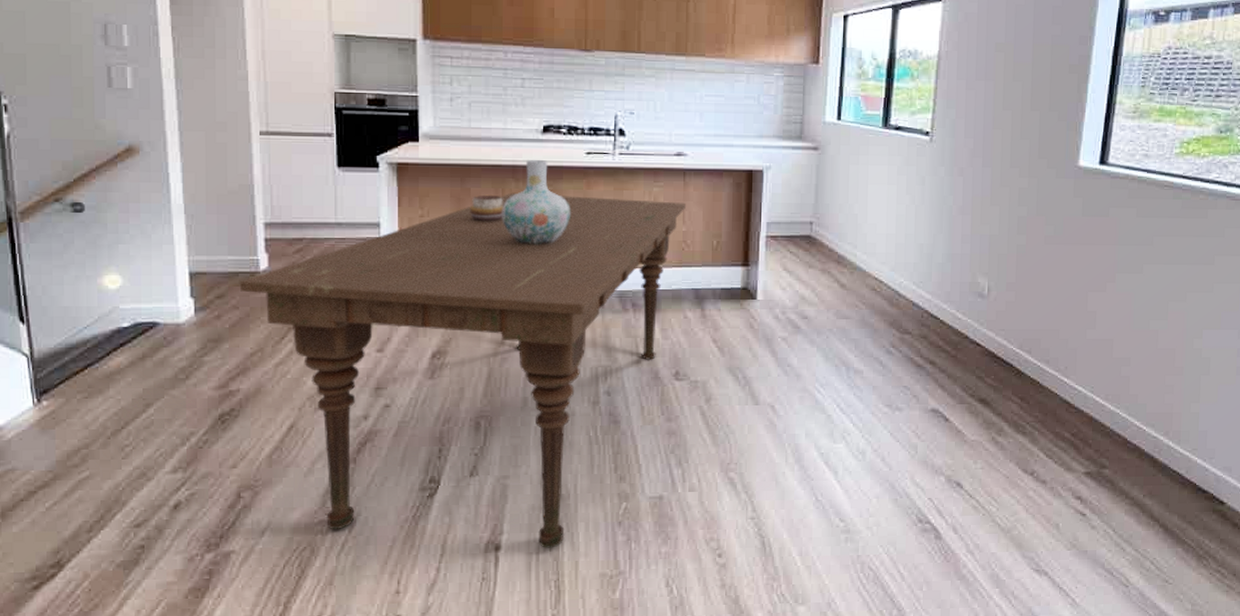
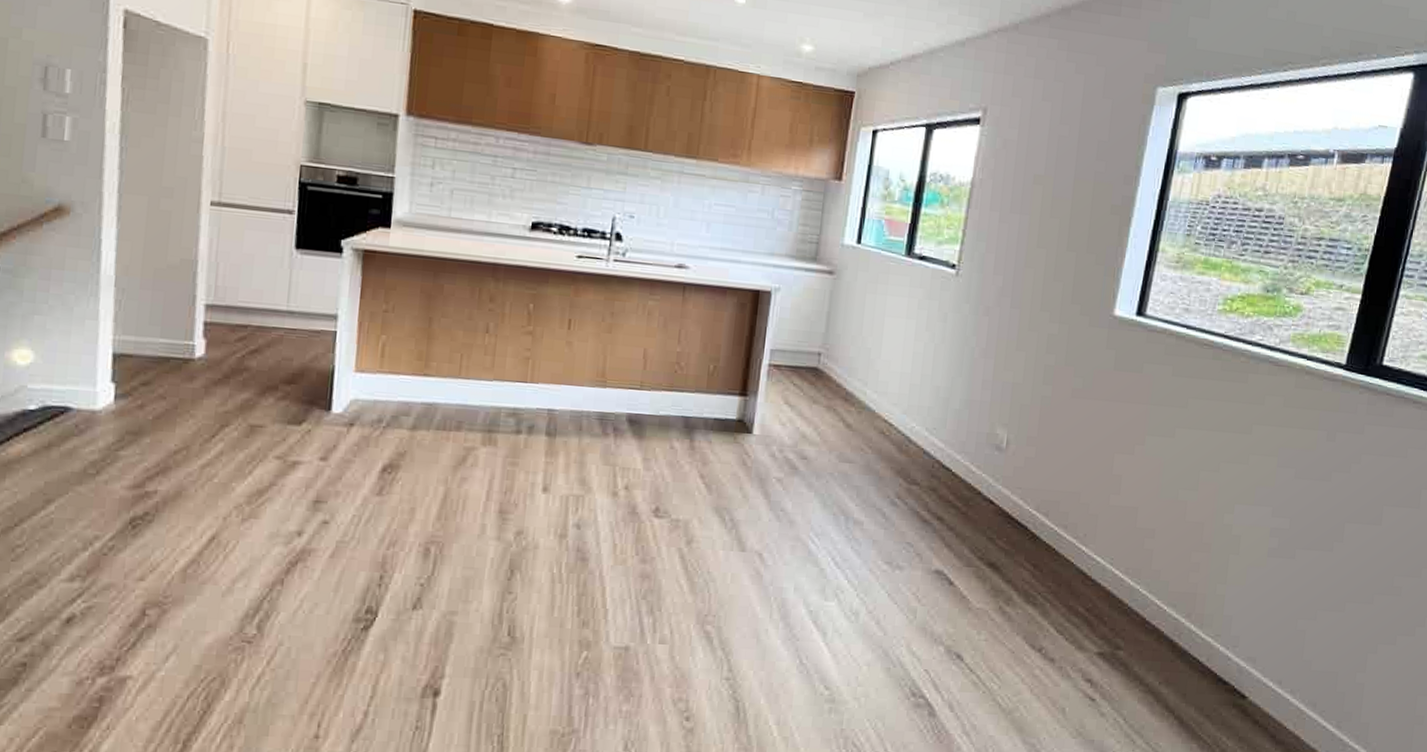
dining table: present [239,192,686,548] -> none [168,293,683,698]
decorative bowl: present [469,194,504,221] -> none [440,293,480,324]
vase: present [501,160,570,245] -> none [476,258,554,355]

